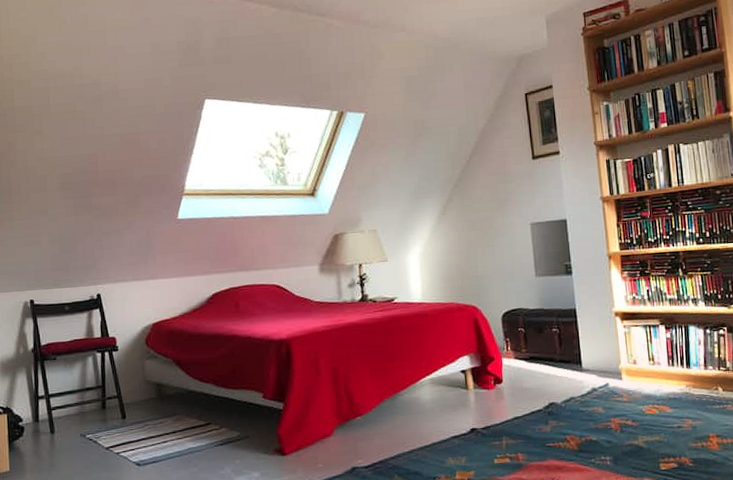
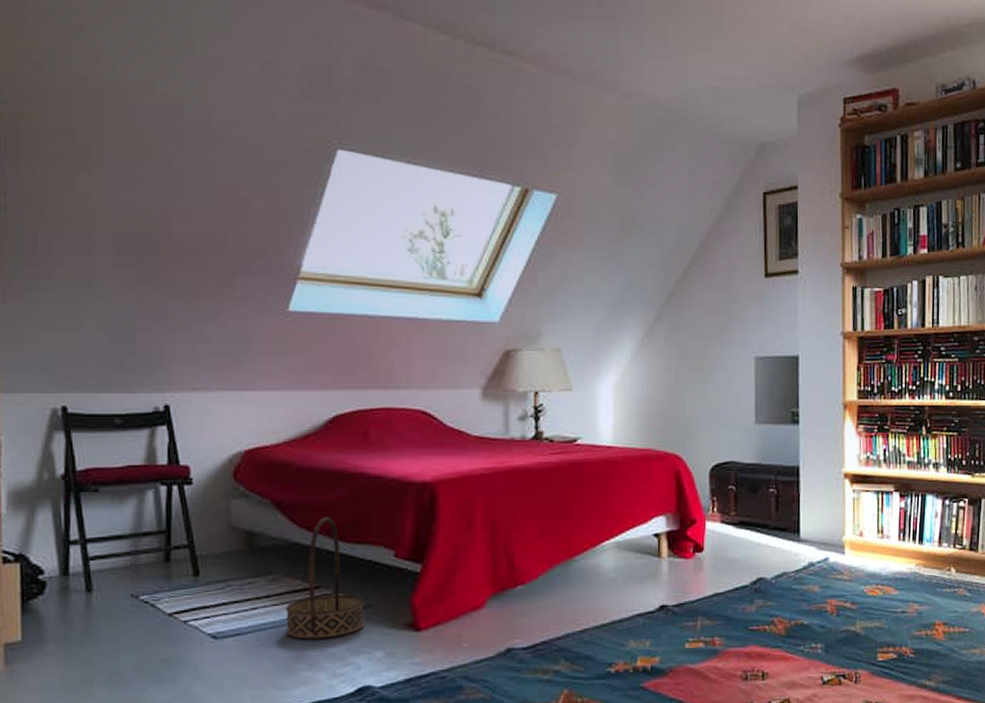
basket: none [187,370,245,465] -> present [286,517,365,640]

